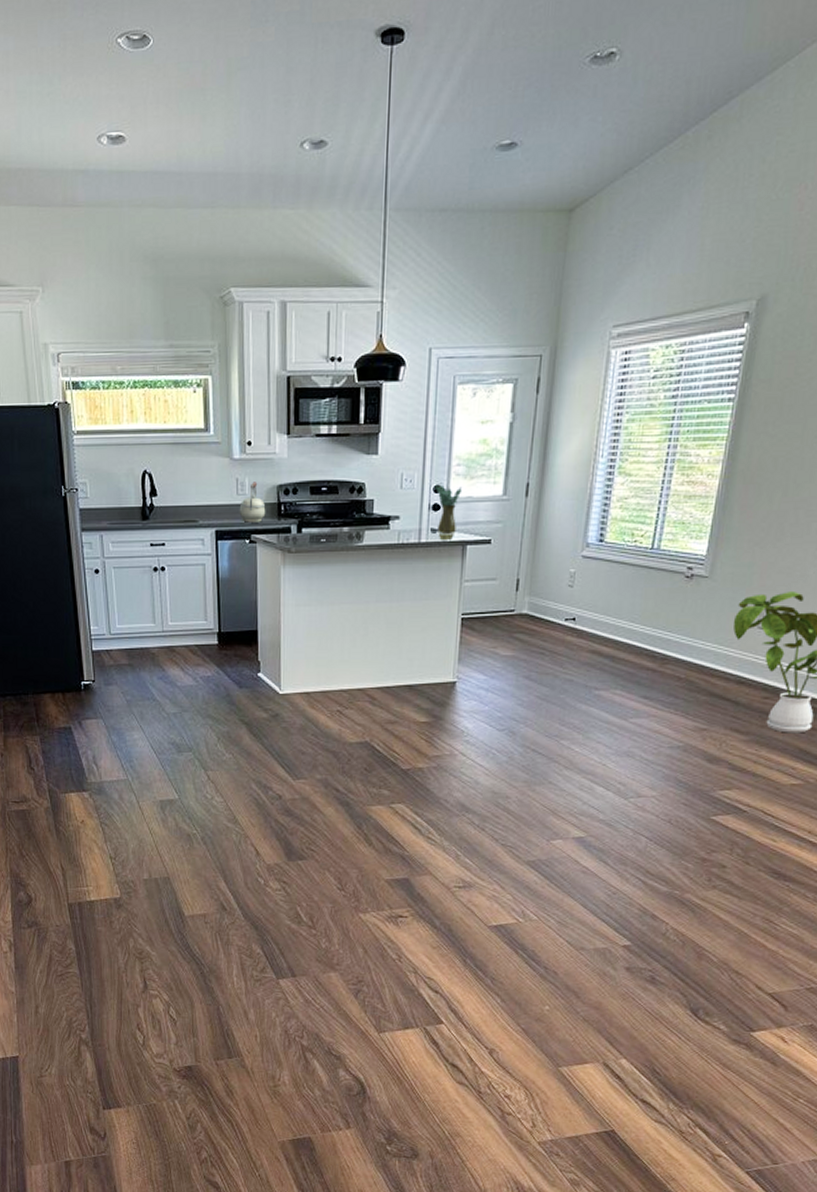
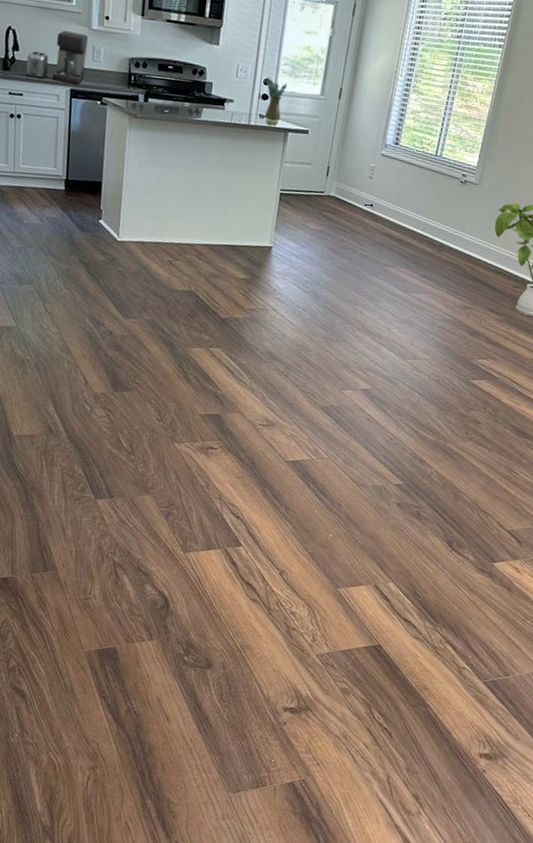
toaster: none [166,494,190,525] -> present [25,51,49,80]
coffee maker: none [195,465,230,525] -> present [52,30,88,85]
kettle: present [239,482,266,523] -> none [93,51,118,88]

